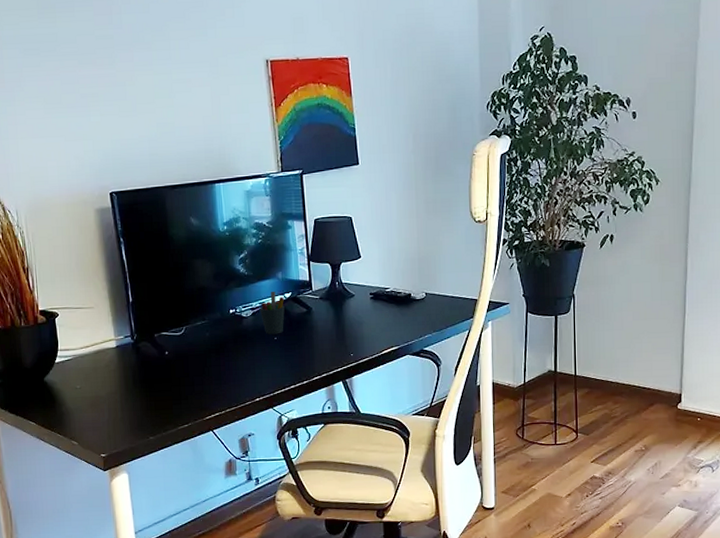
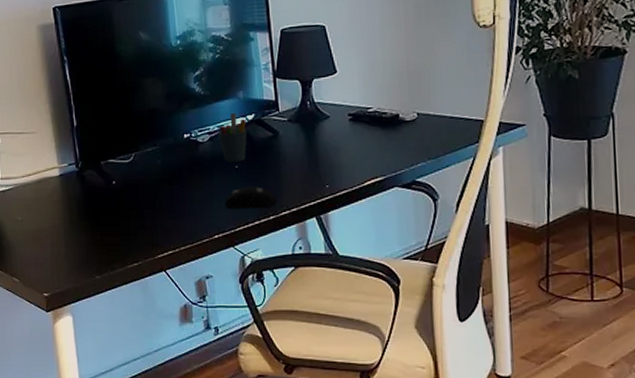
computer mouse: none [265,354,310,376] -> present [224,185,278,210]

